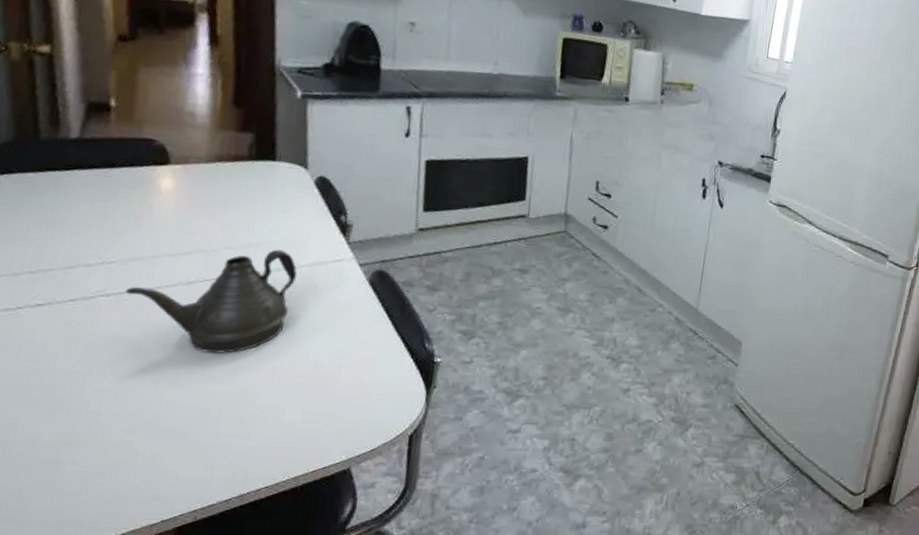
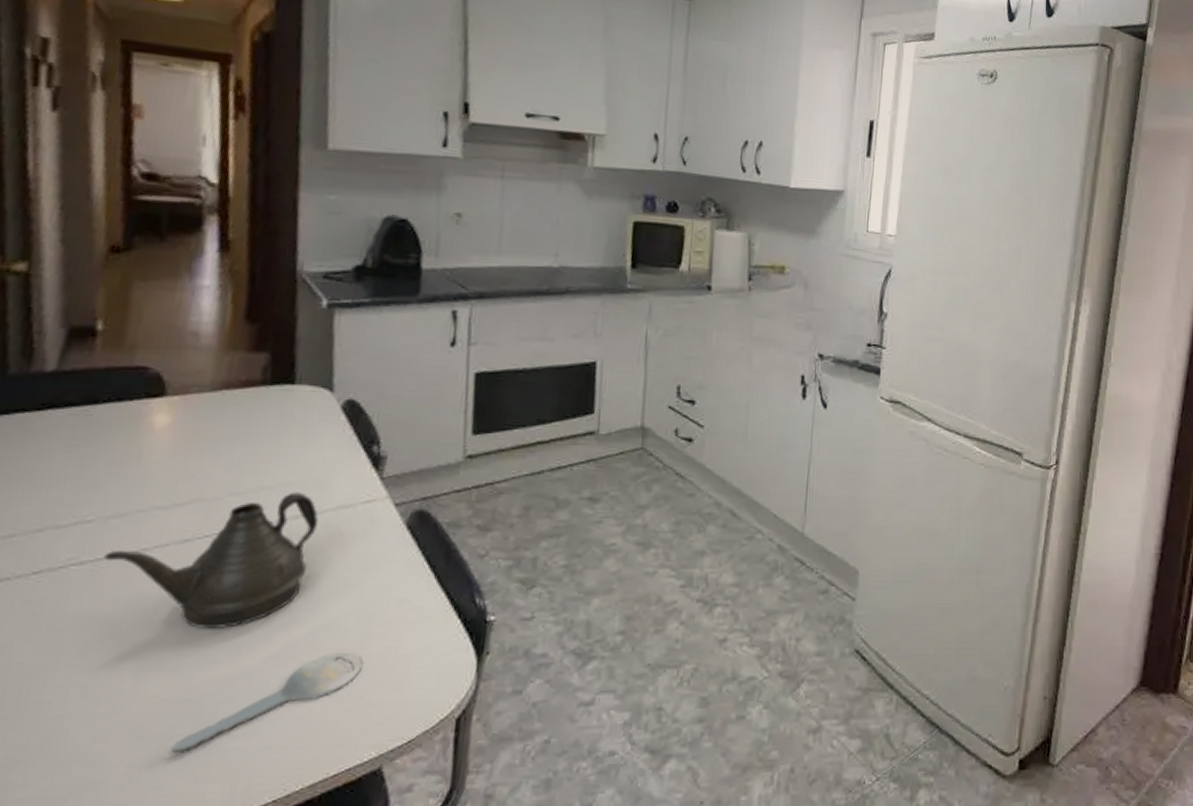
key: none [183,379,334,446] -> present [169,653,362,753]

